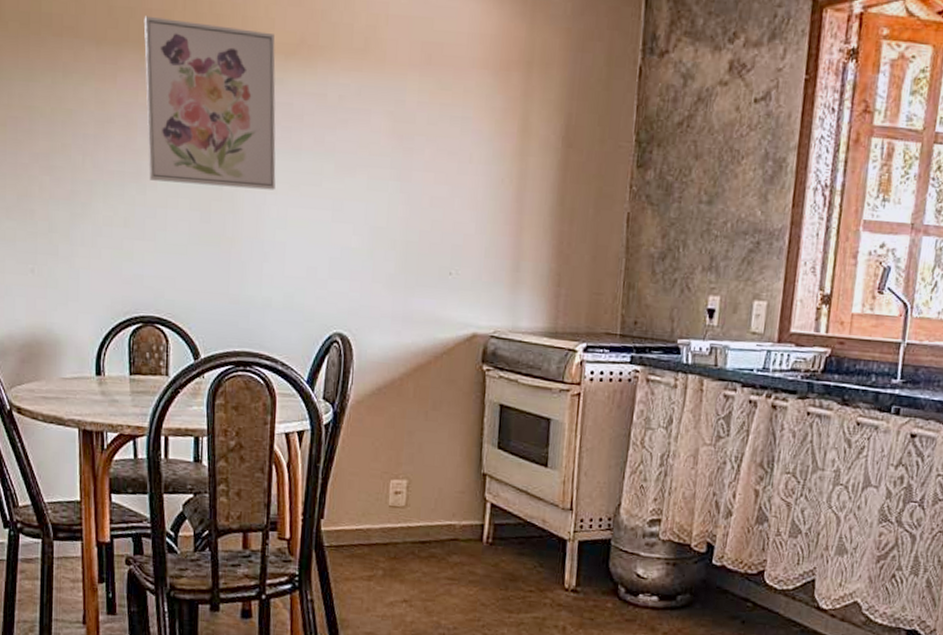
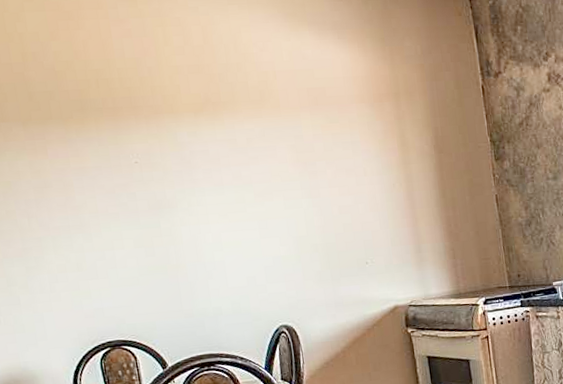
wall art: present [143,15,276,190] -> none [62,96,207,229]

